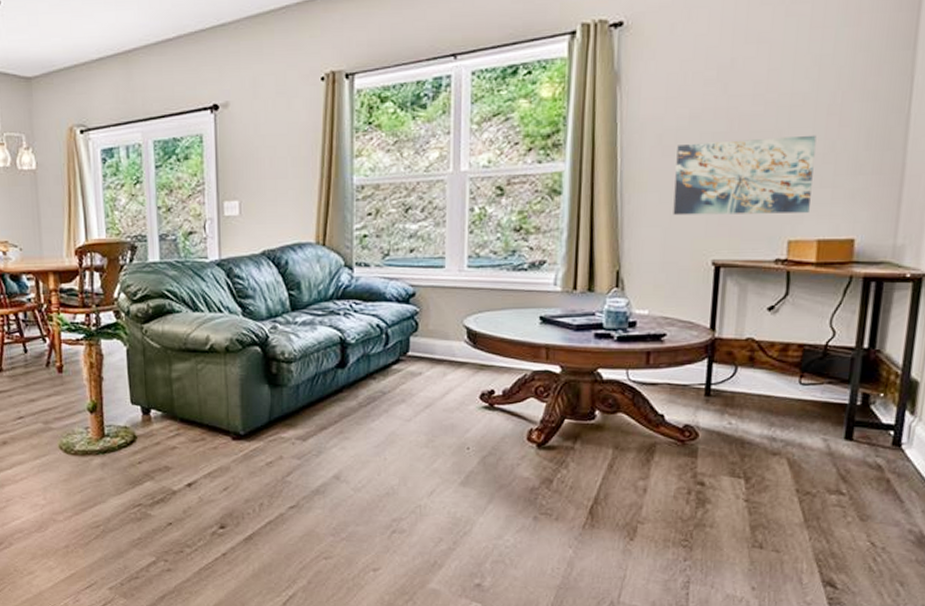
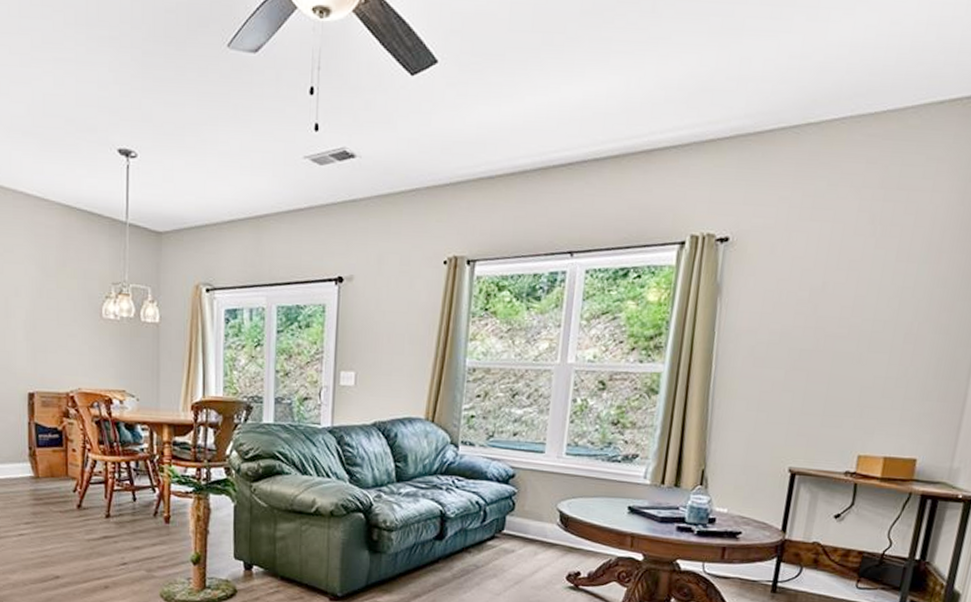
wall art: present [673,135,817,216] -> none [758,357,892,431]

